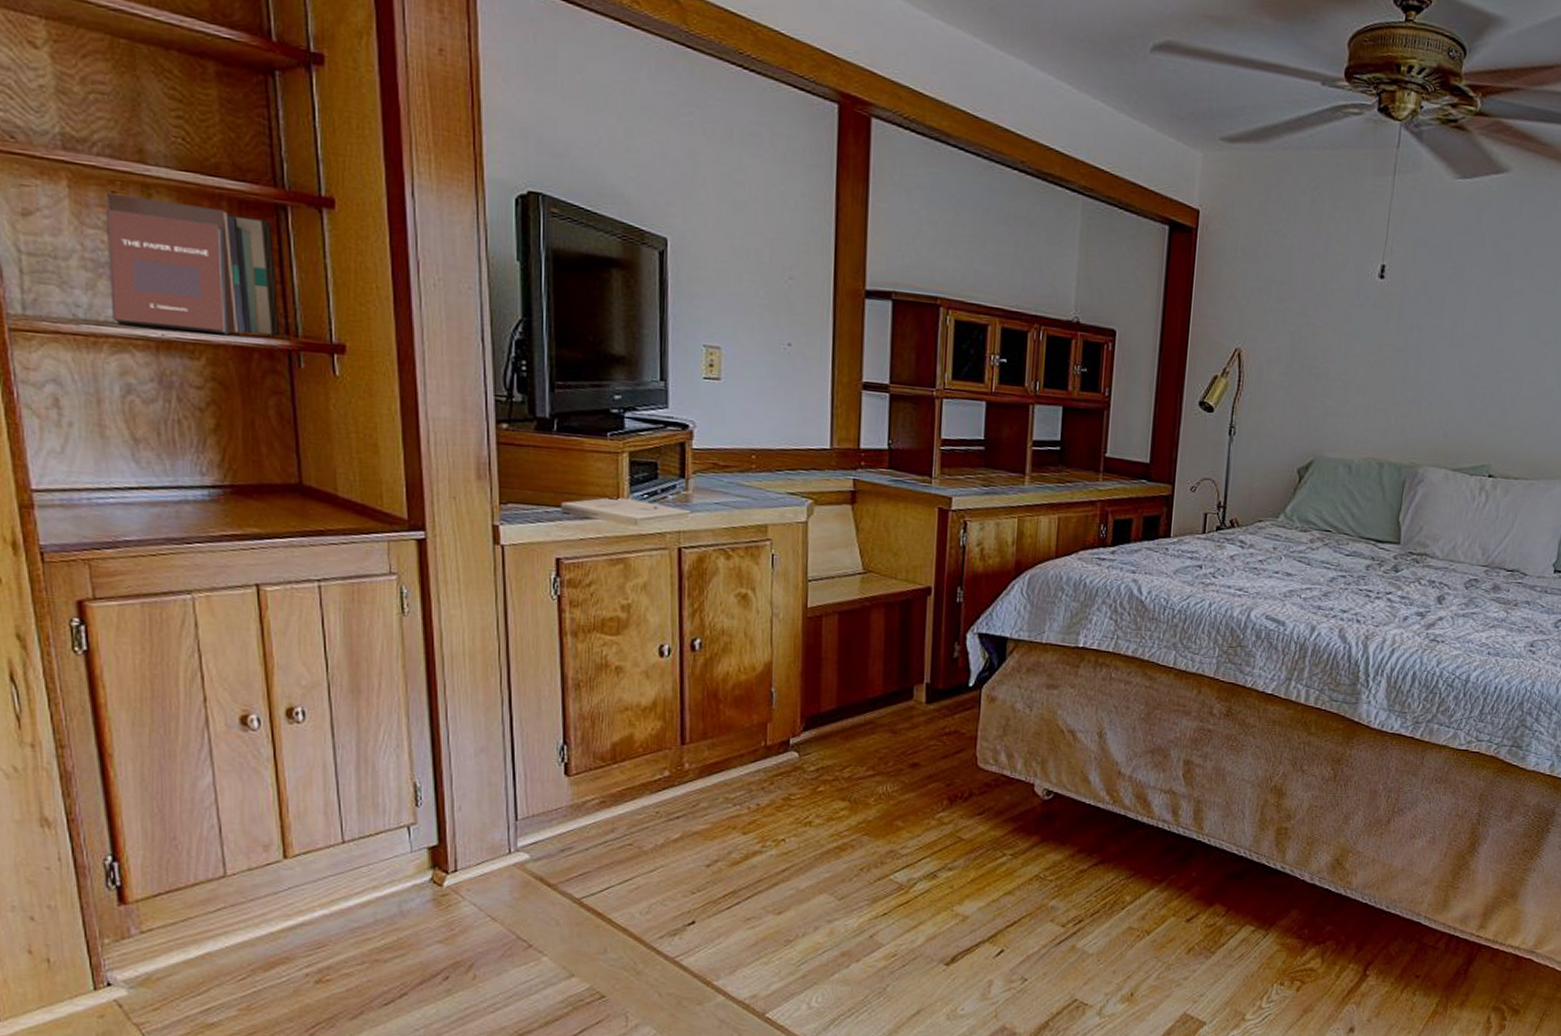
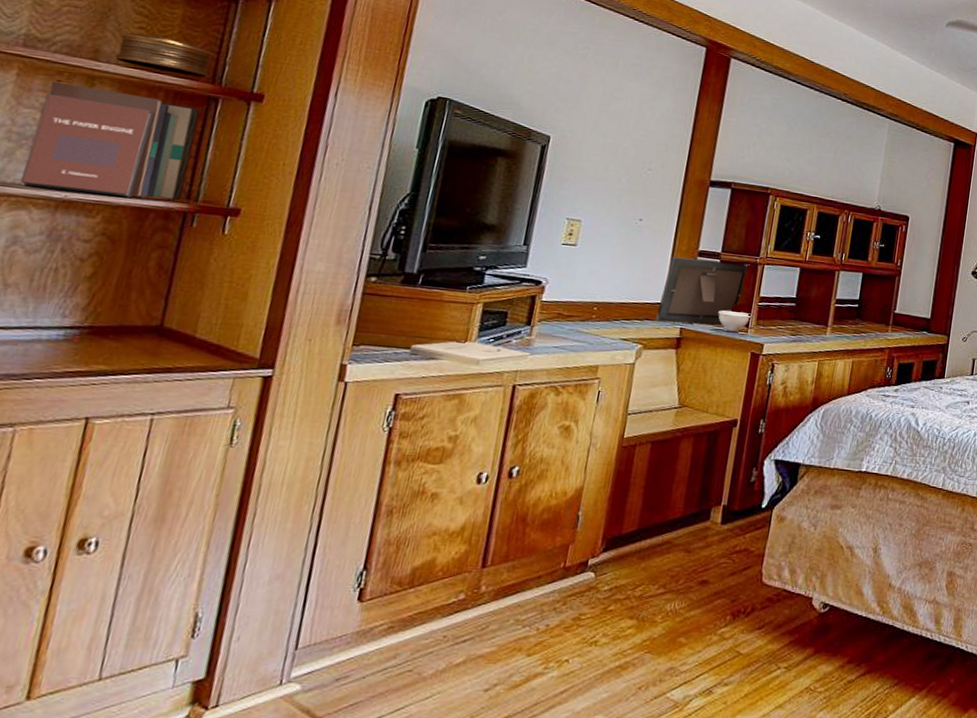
decorative box: none [161,124,268,180] -> present [114,33,213,78]
picture frame: none [824,391,926,475] -> present [656,256,750,325]
bowl: none [894,457,935,484] -> present [718,310,752,333]

